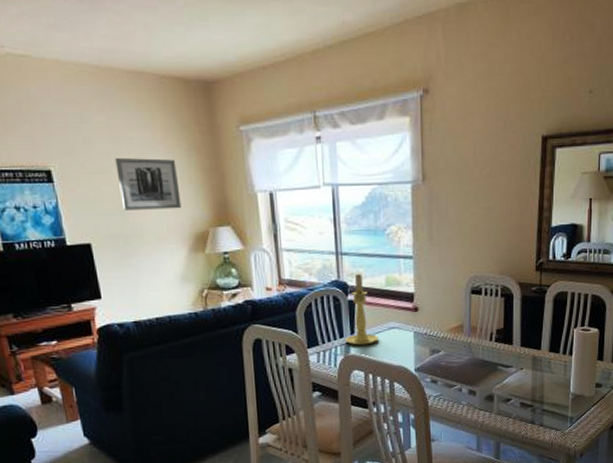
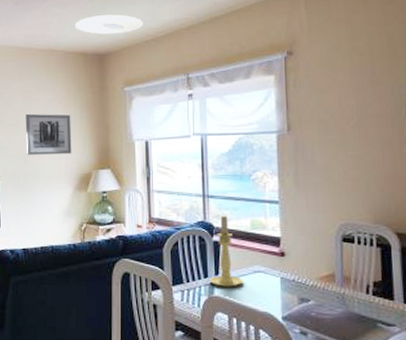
ceiling light: none [167,27,259,55] -> present [74,14,144,35]

